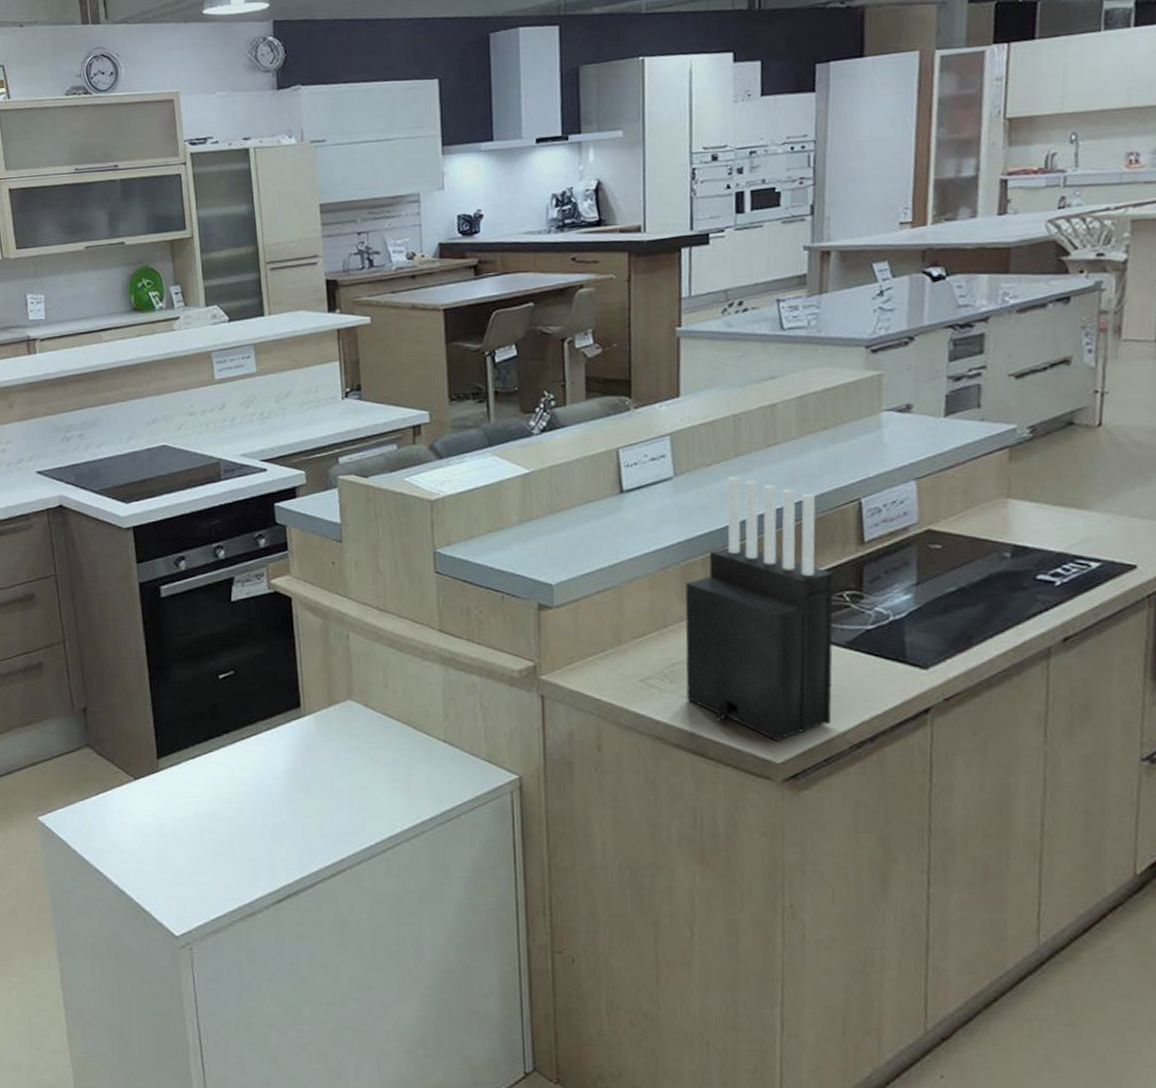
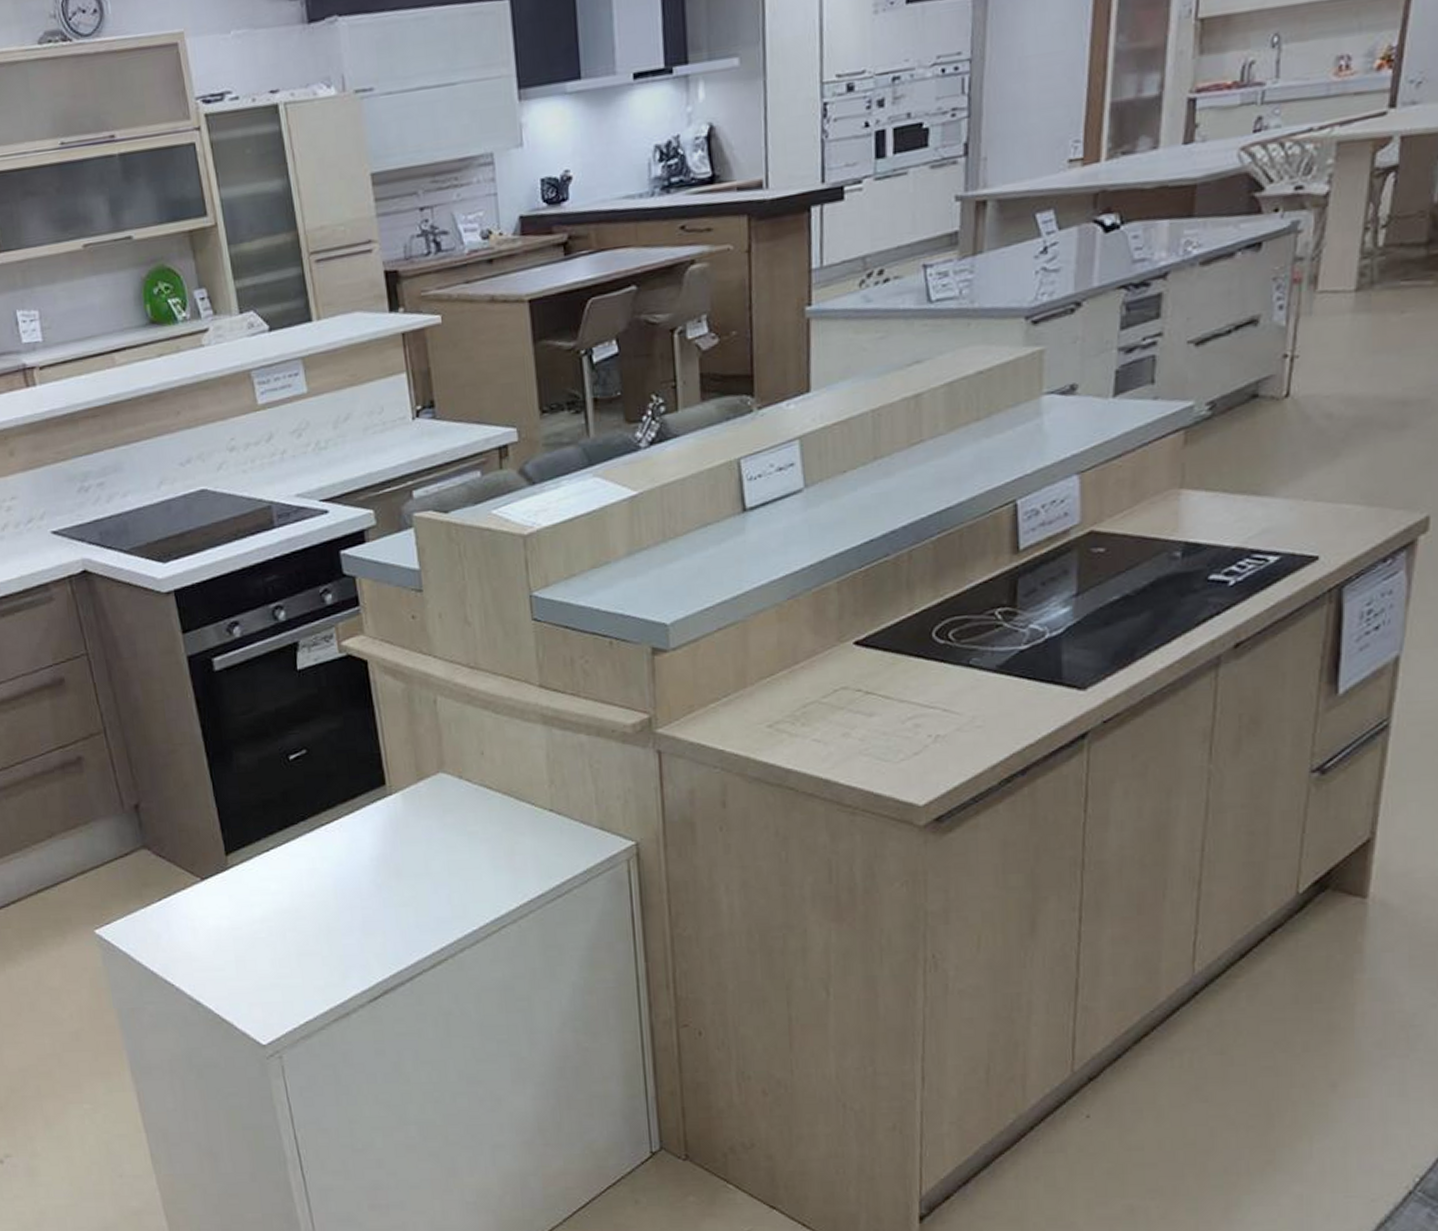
knife block: present [685,476,834,742] -> none [818,483,985,782]

